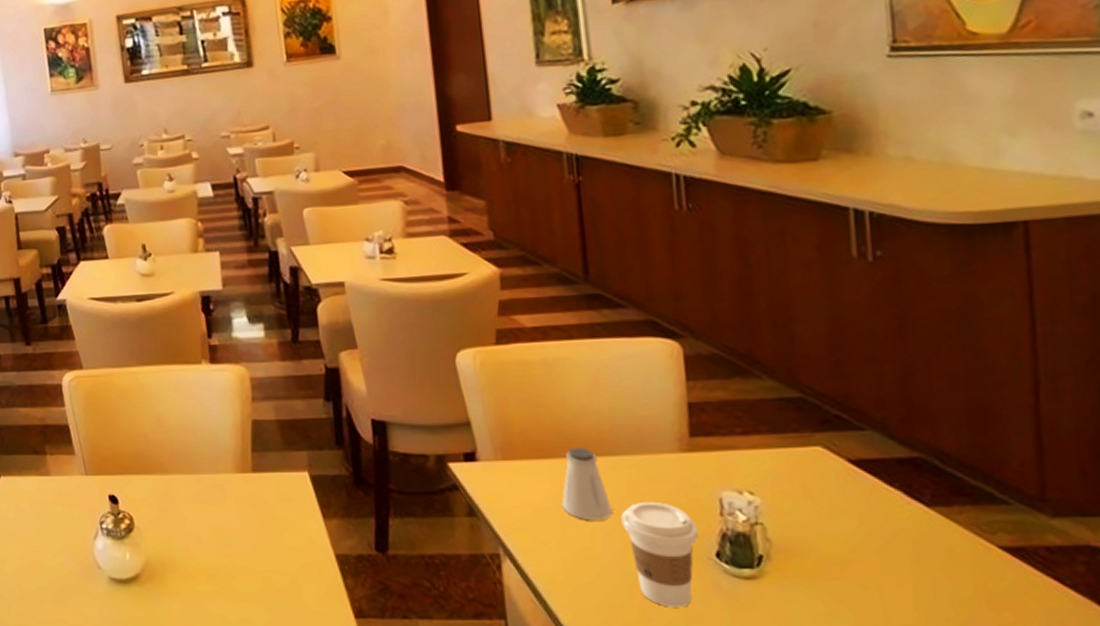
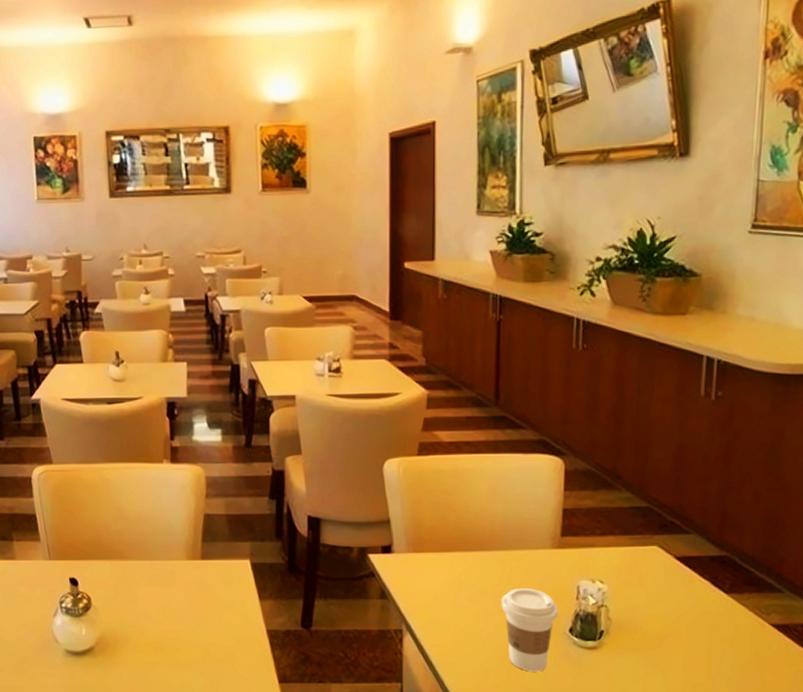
saltshaker: present [561,447,613,521] -> none [456,543,495,603]

